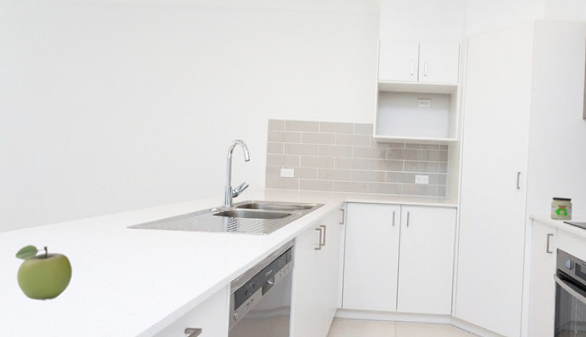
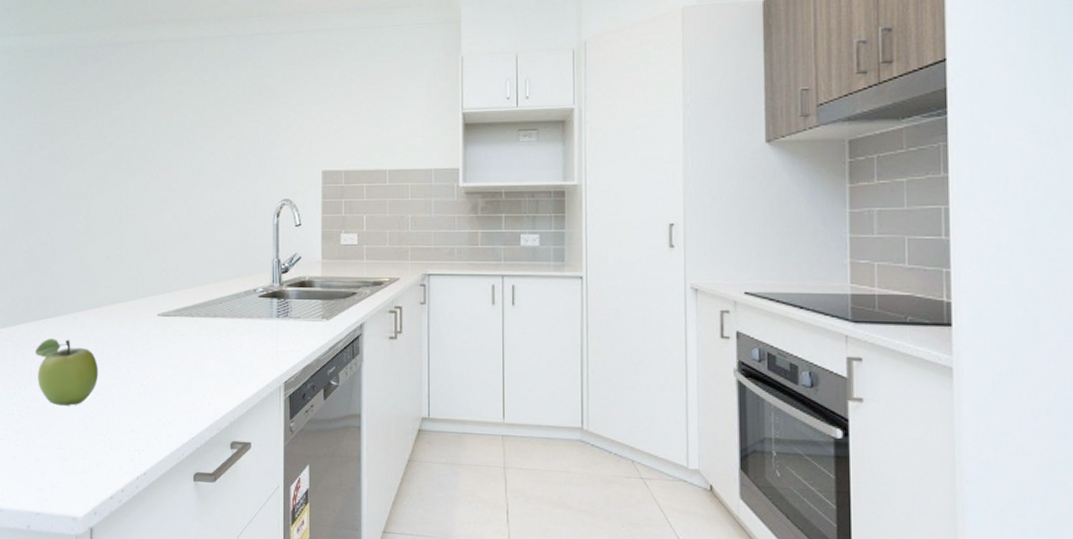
jar: present [550,197,573,221] -> none [722,257,758,291]

